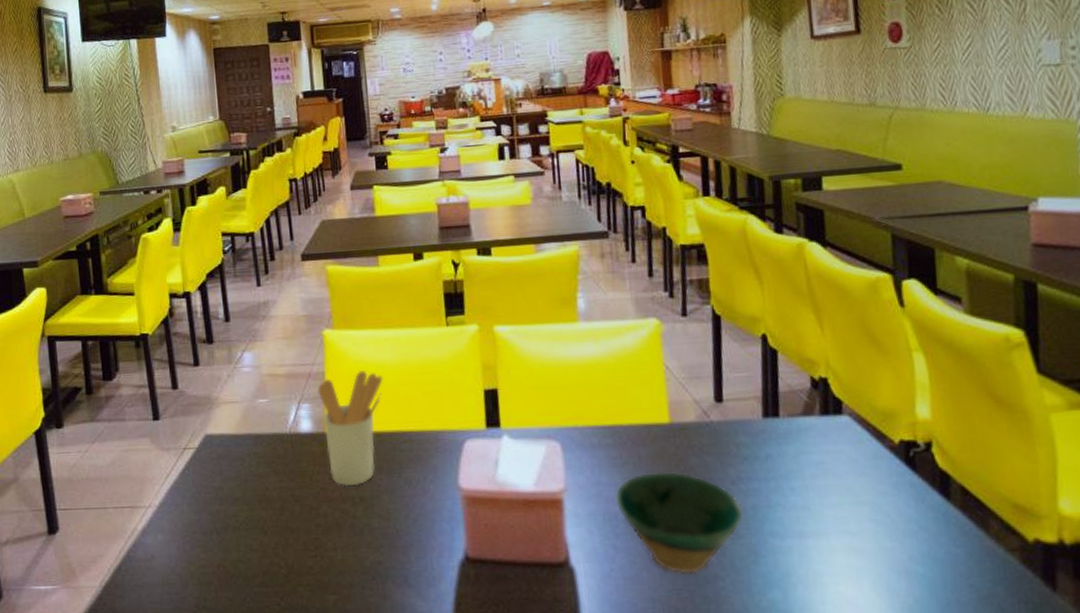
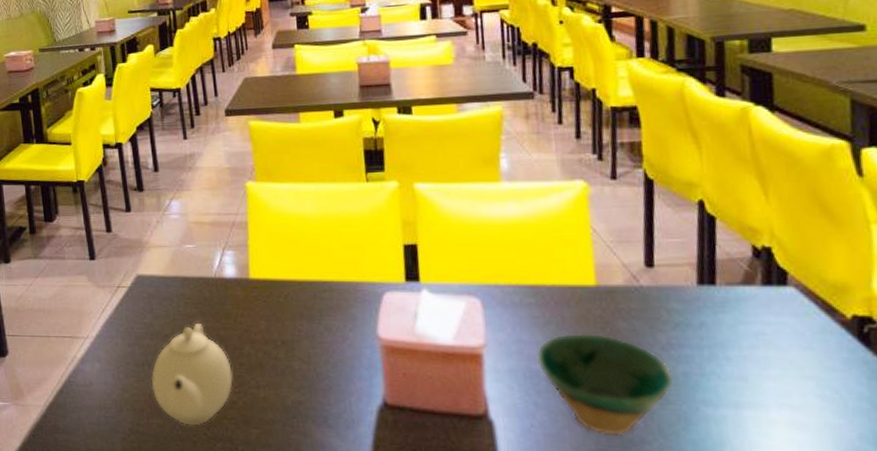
teapot: none [219,484,309,596] -> present [151,324,233,426]
utensil holder: present [317,371,383,487] -> none [241,222,304,330]

